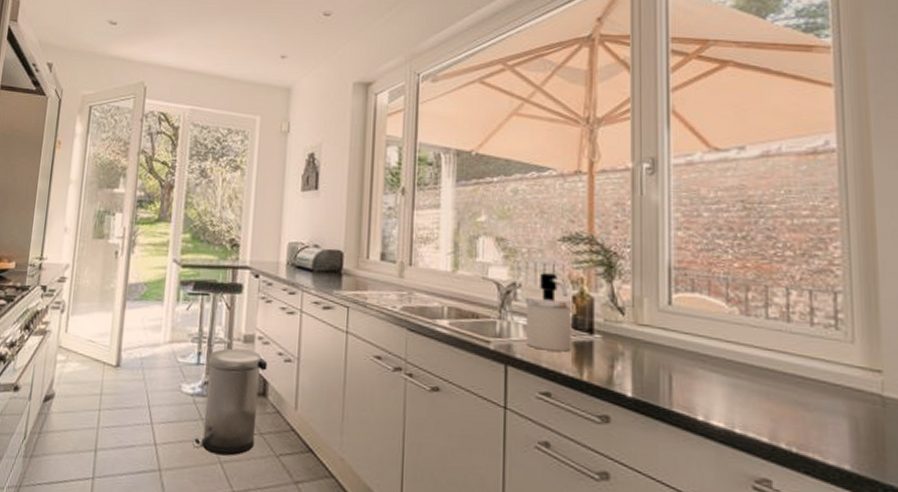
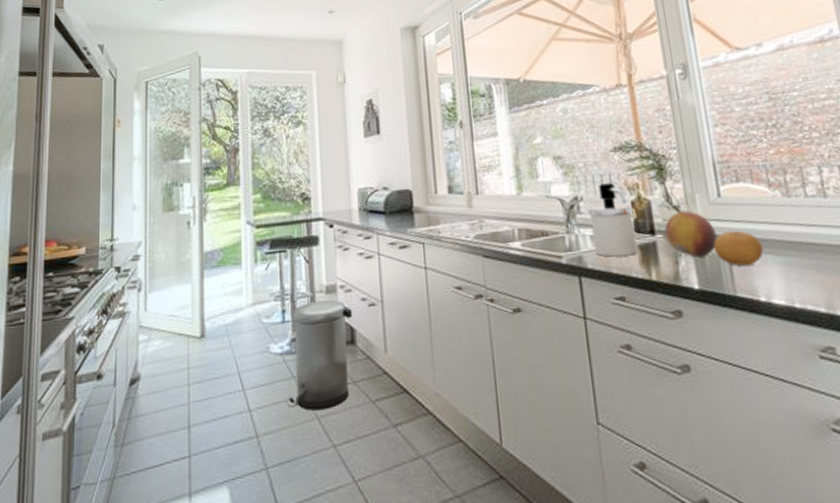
fruit: none [604,313,661,365] -> present [664,210,718,258]
fruit: none [655,341,709,381] -> present [713,230,764,266]

